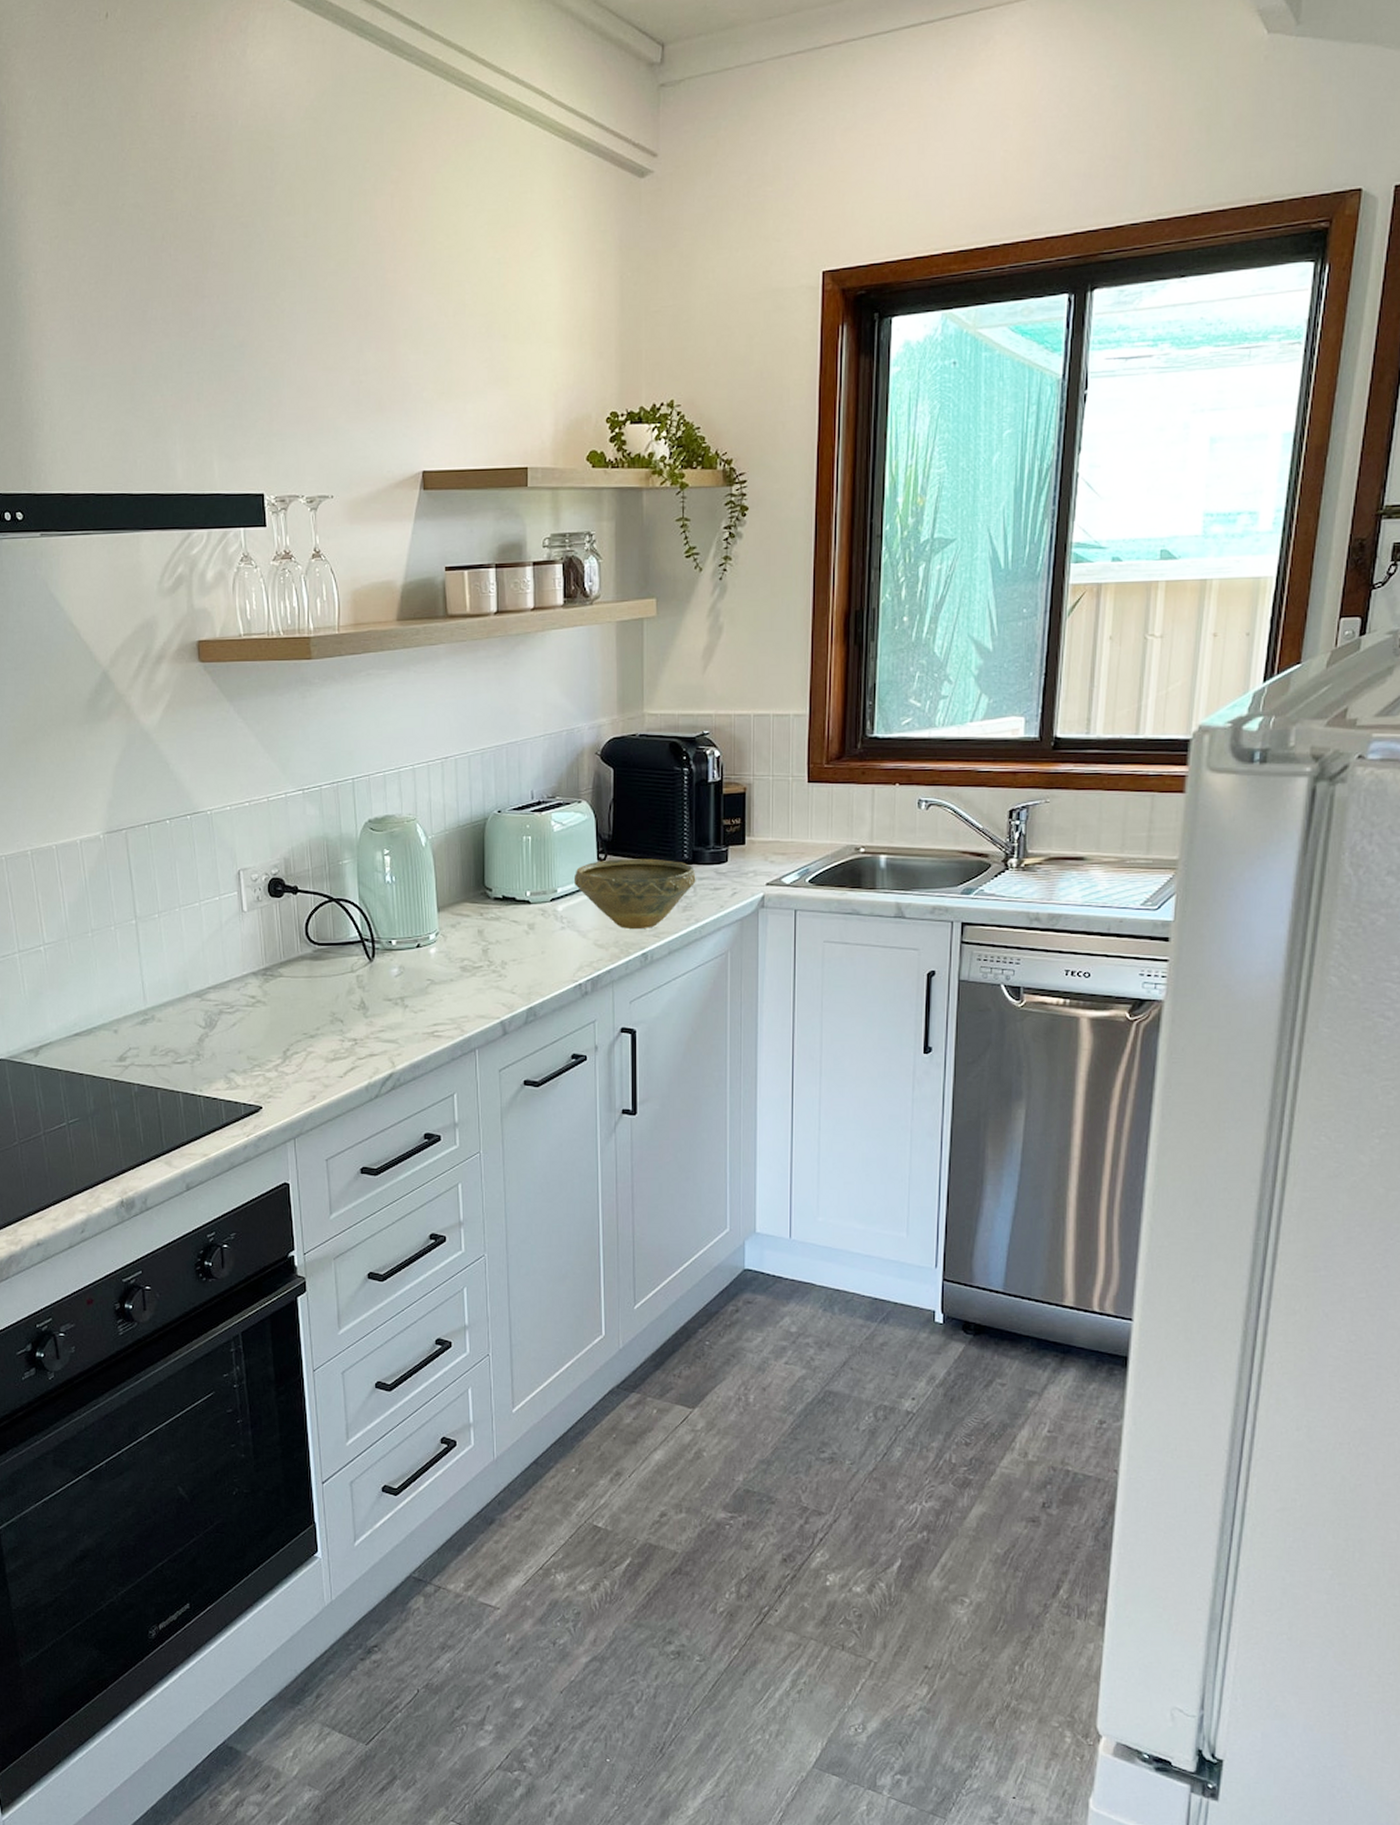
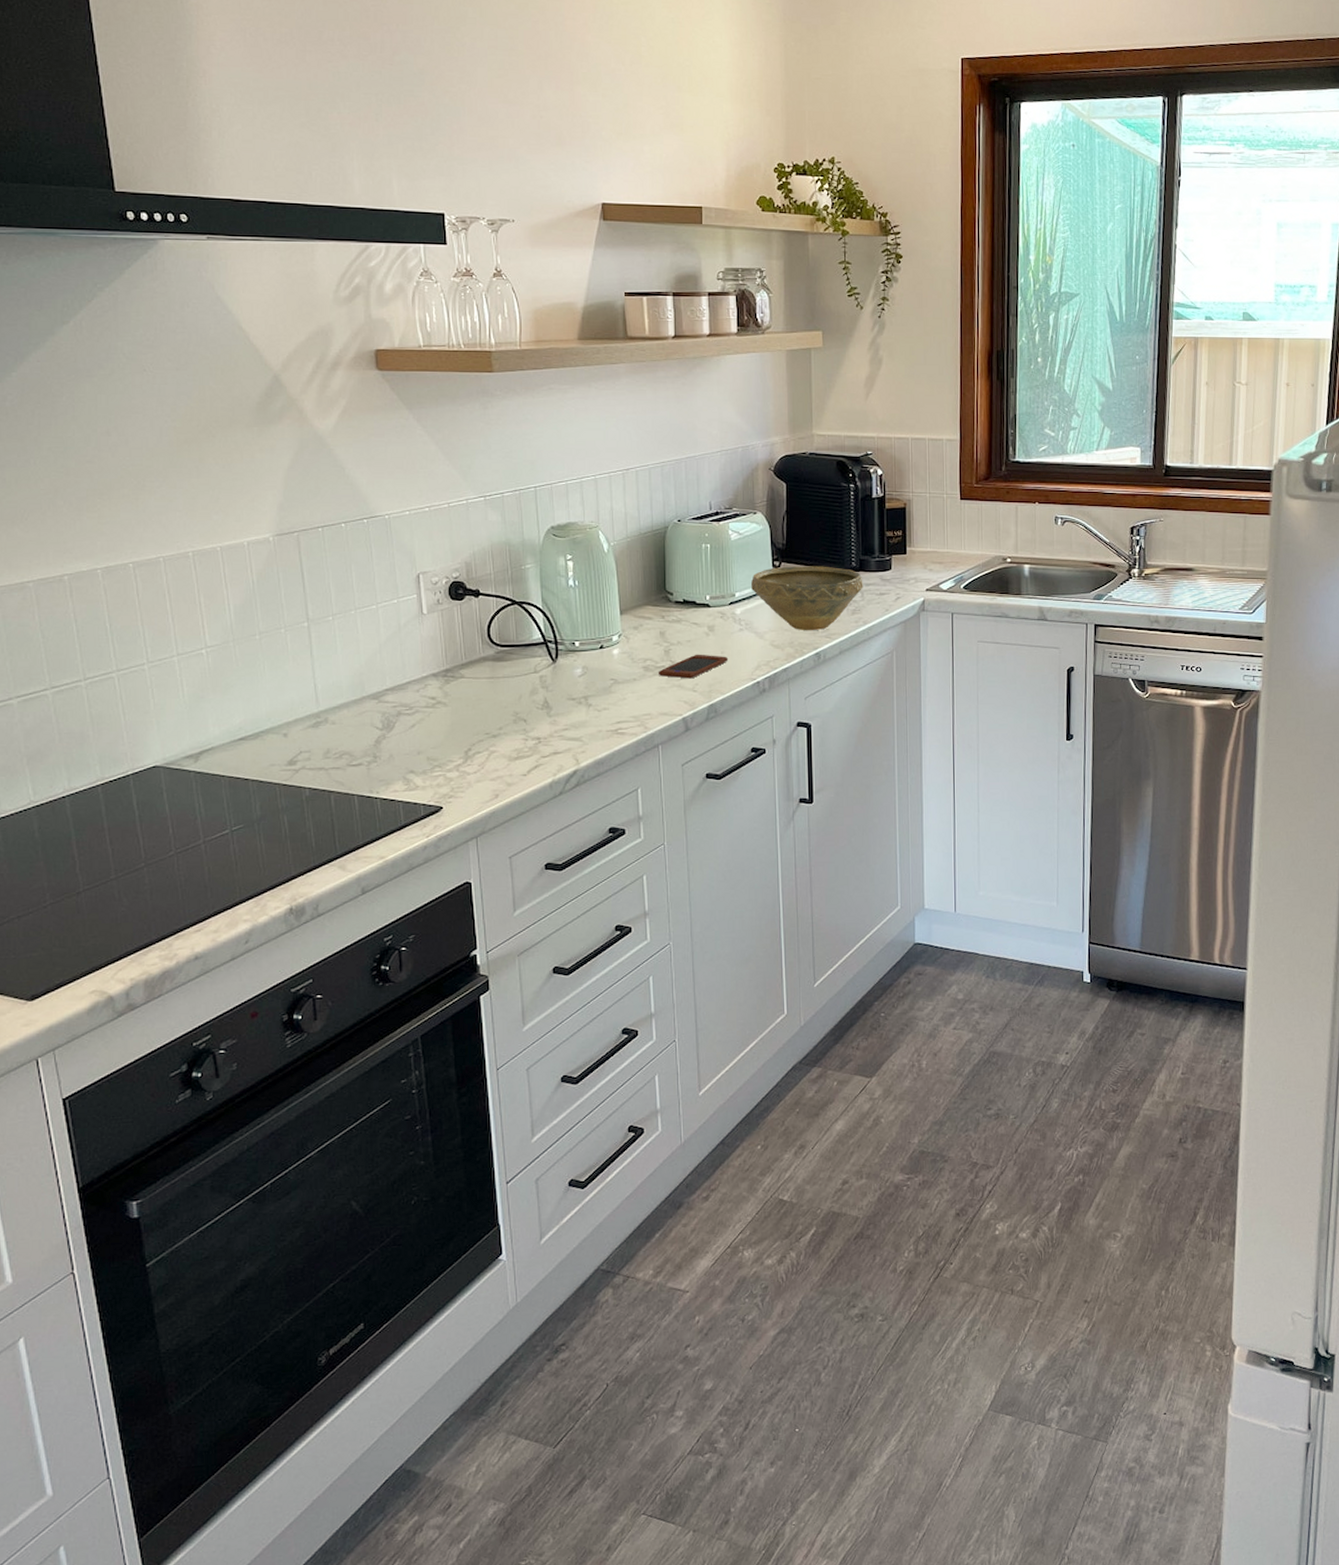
smartphone: none [475,953,549,980] -> present [658,654,729,679]

